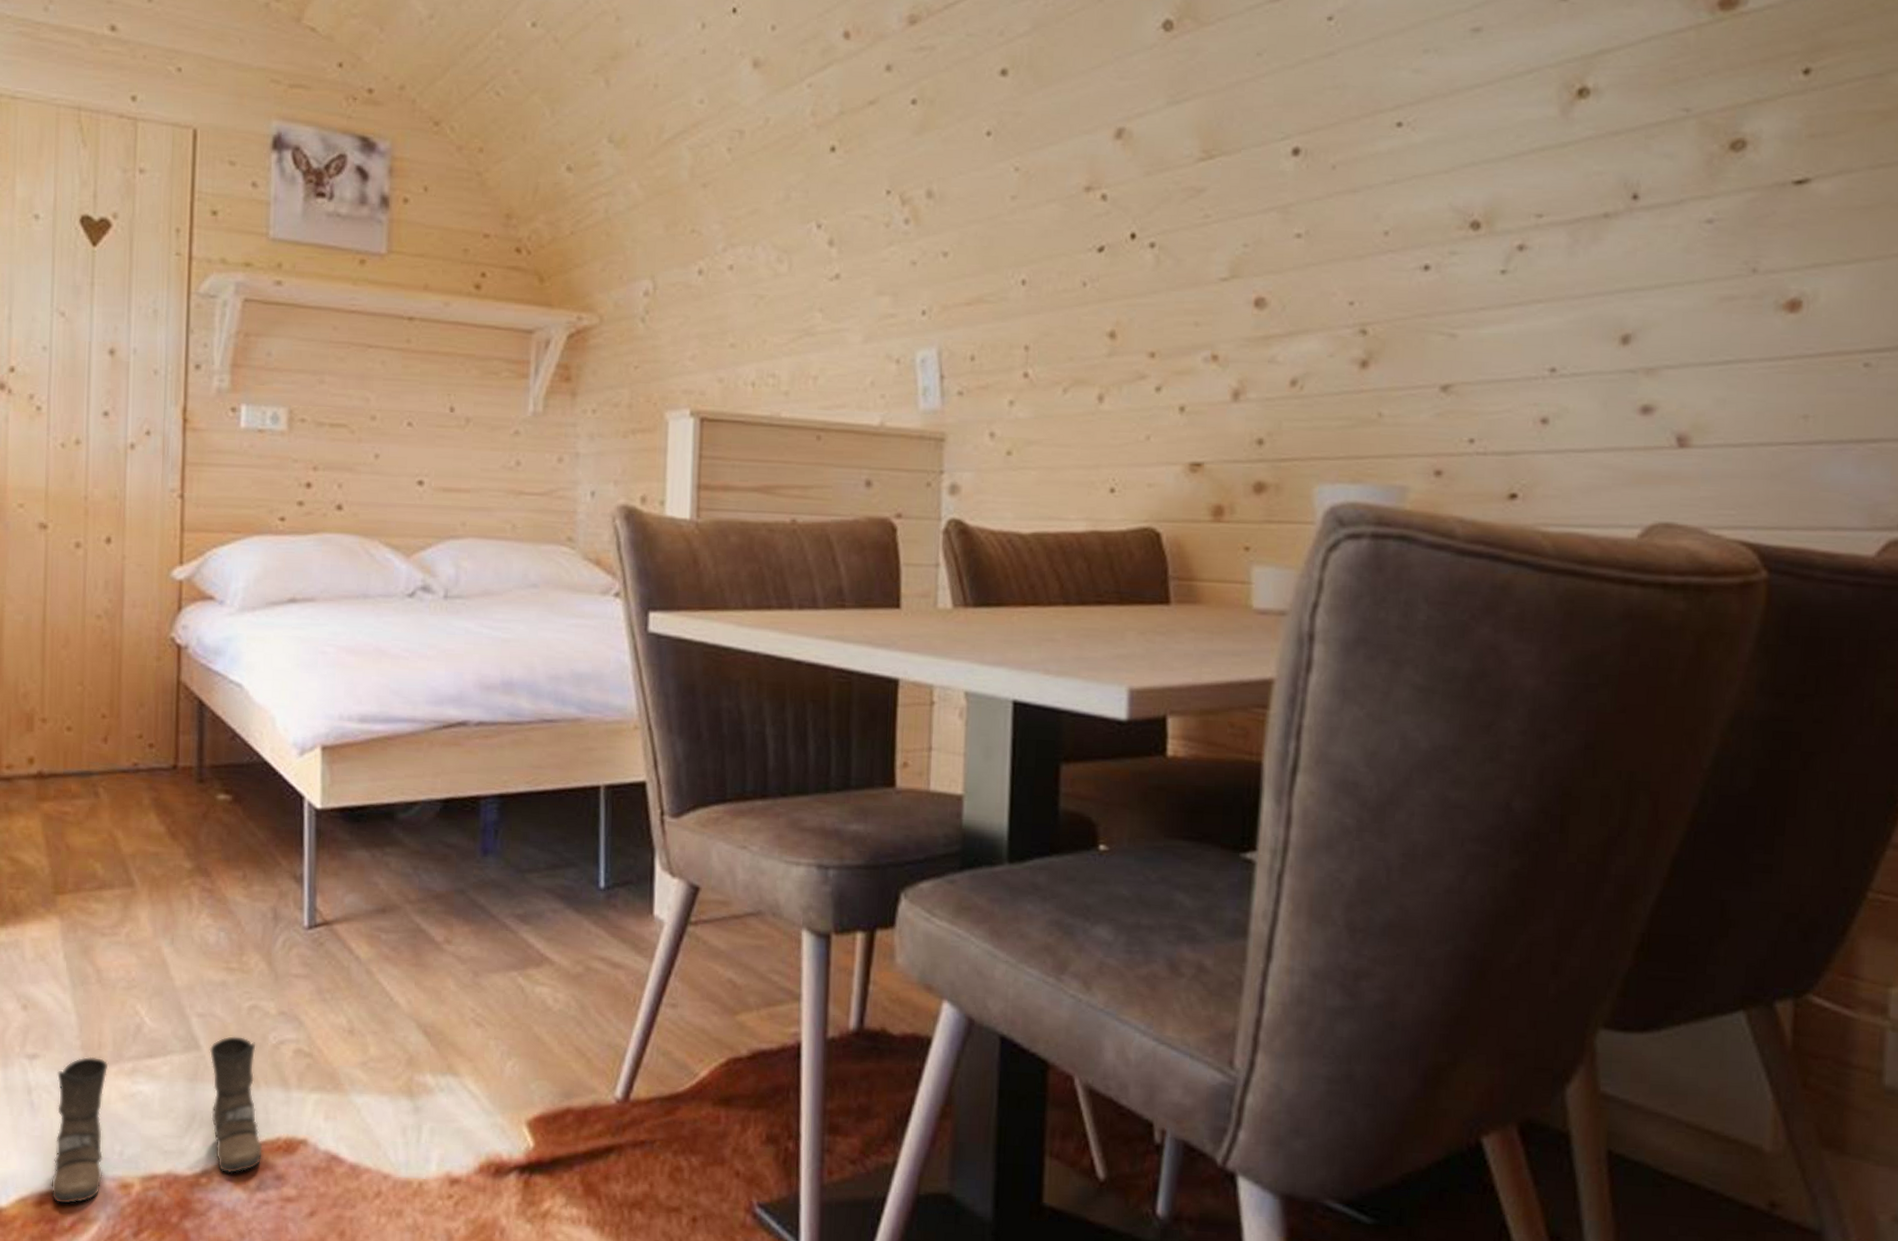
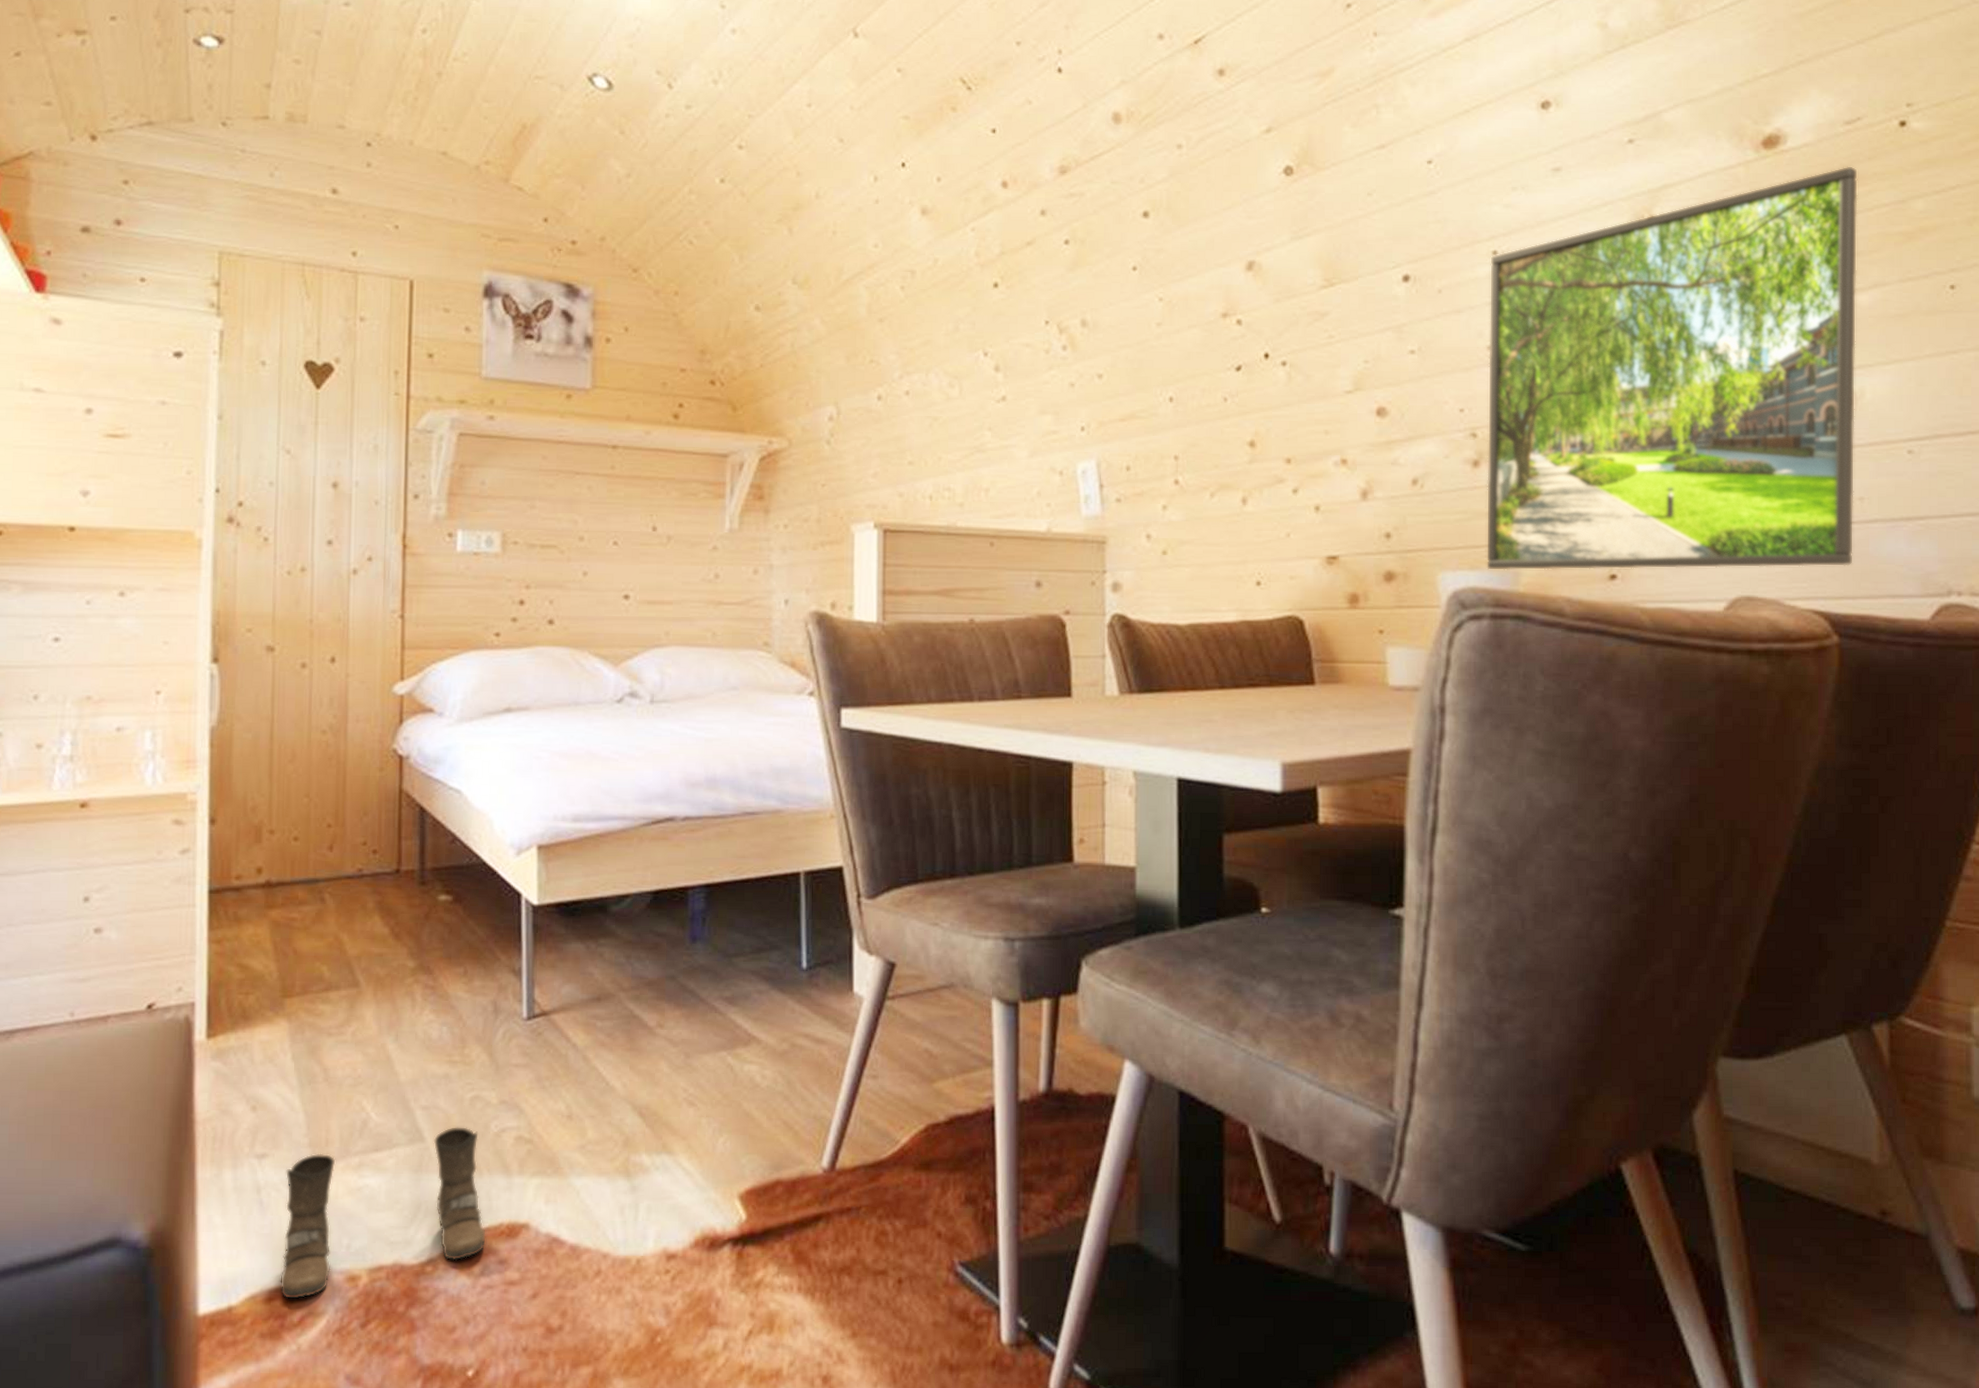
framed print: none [1370,32,1829,493] -> present [1487,166,1858,570]

